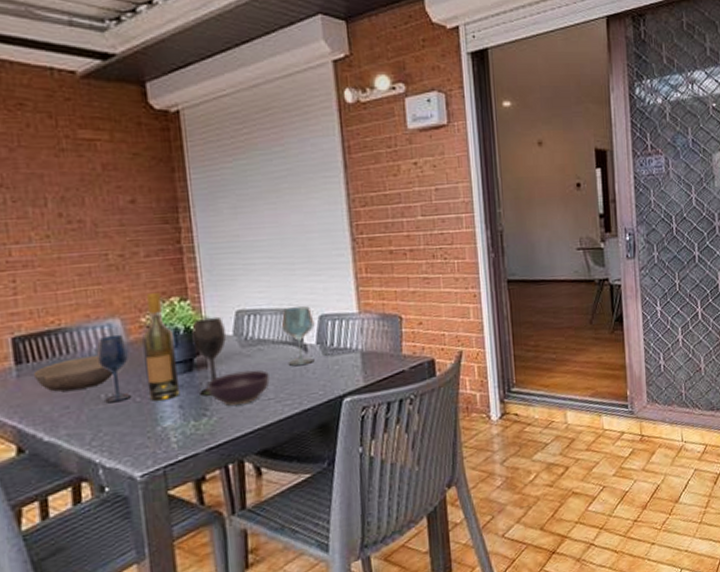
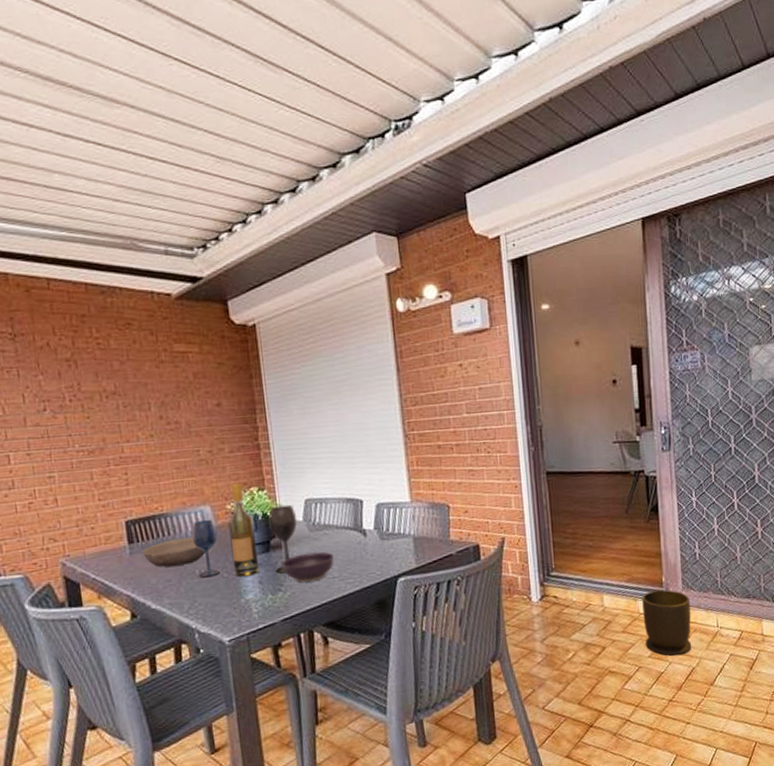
wine glass: present [281,306,315,367] -> none [343,496,373,549]
planter pot: none [606,404,657,474] -> present [642,590,692,656]

